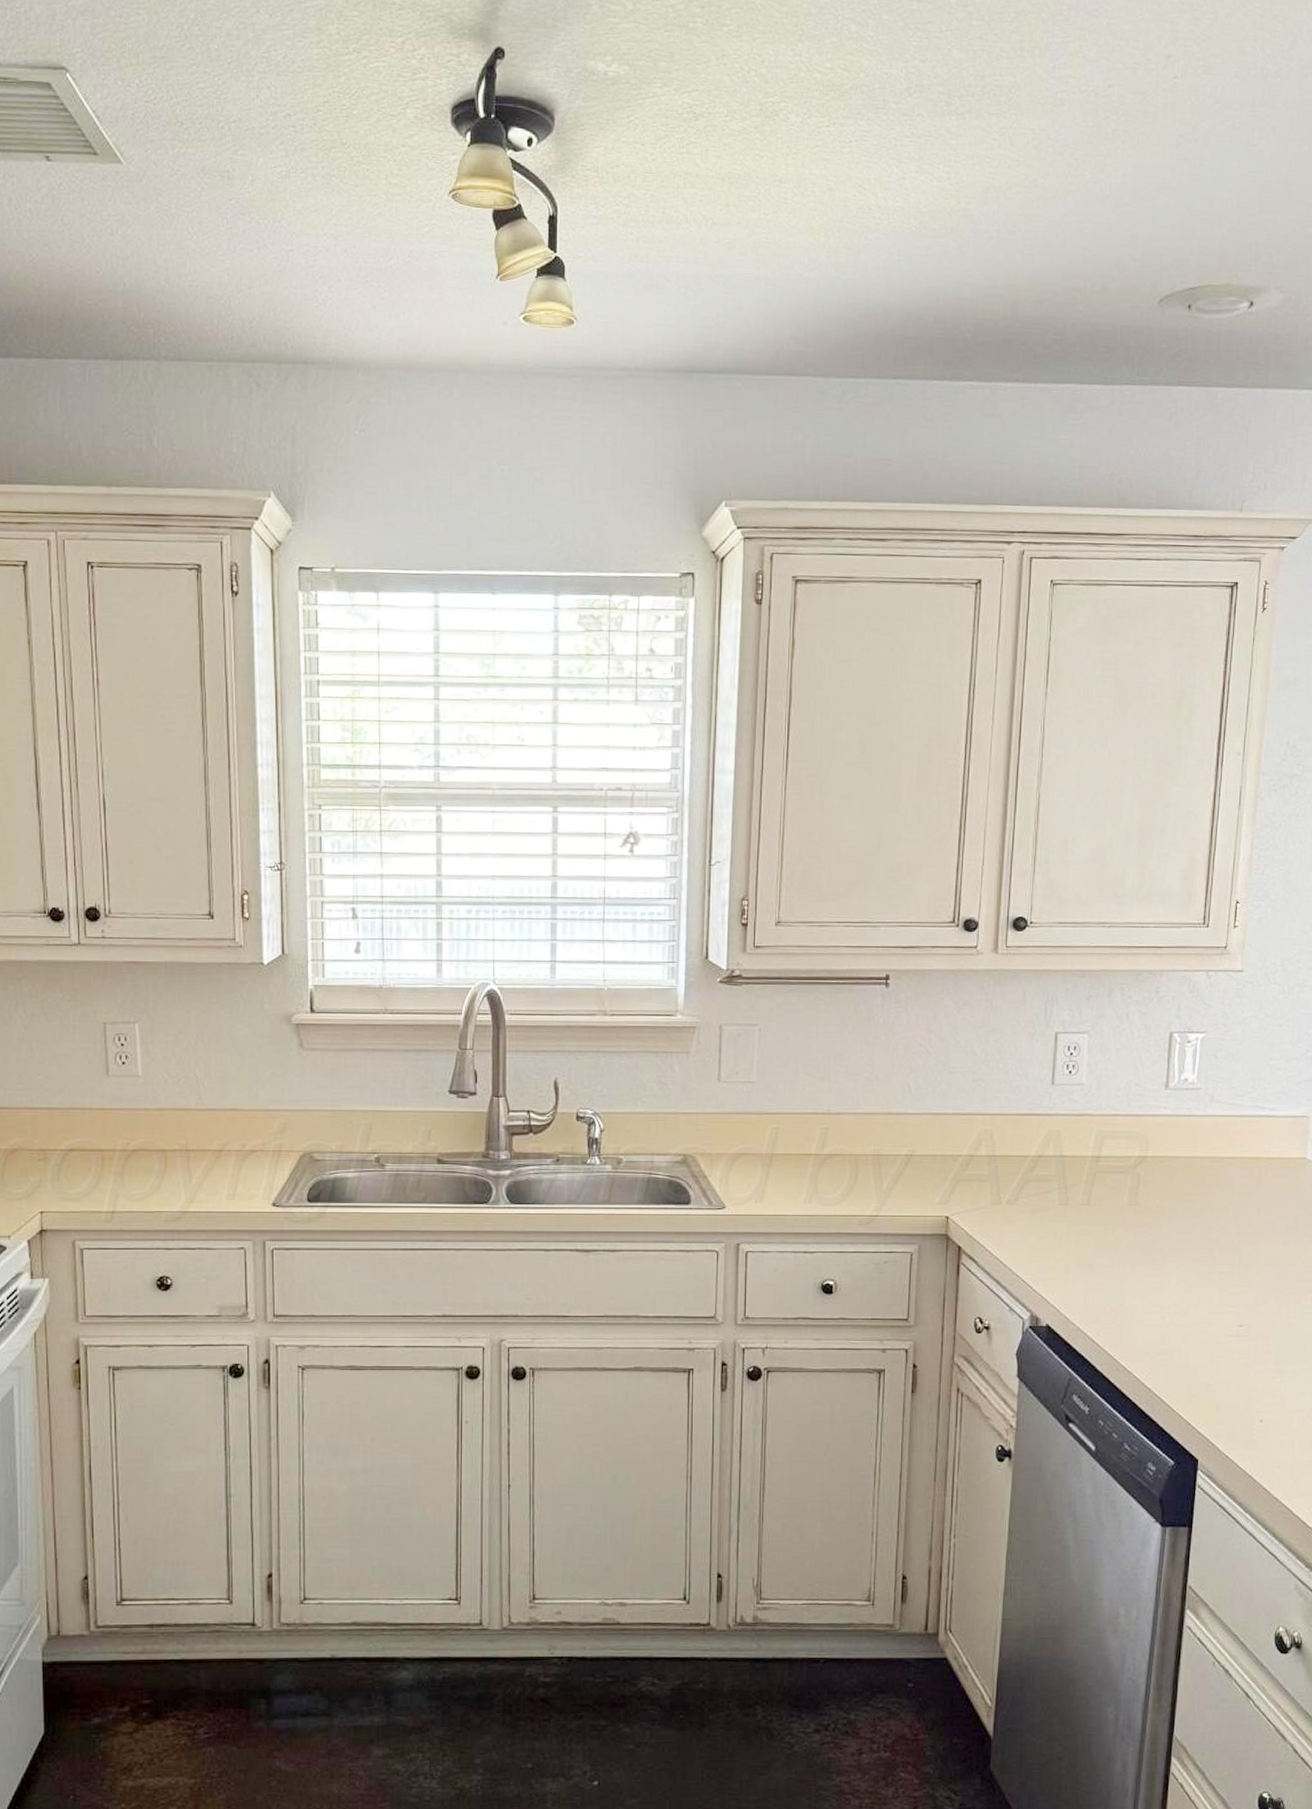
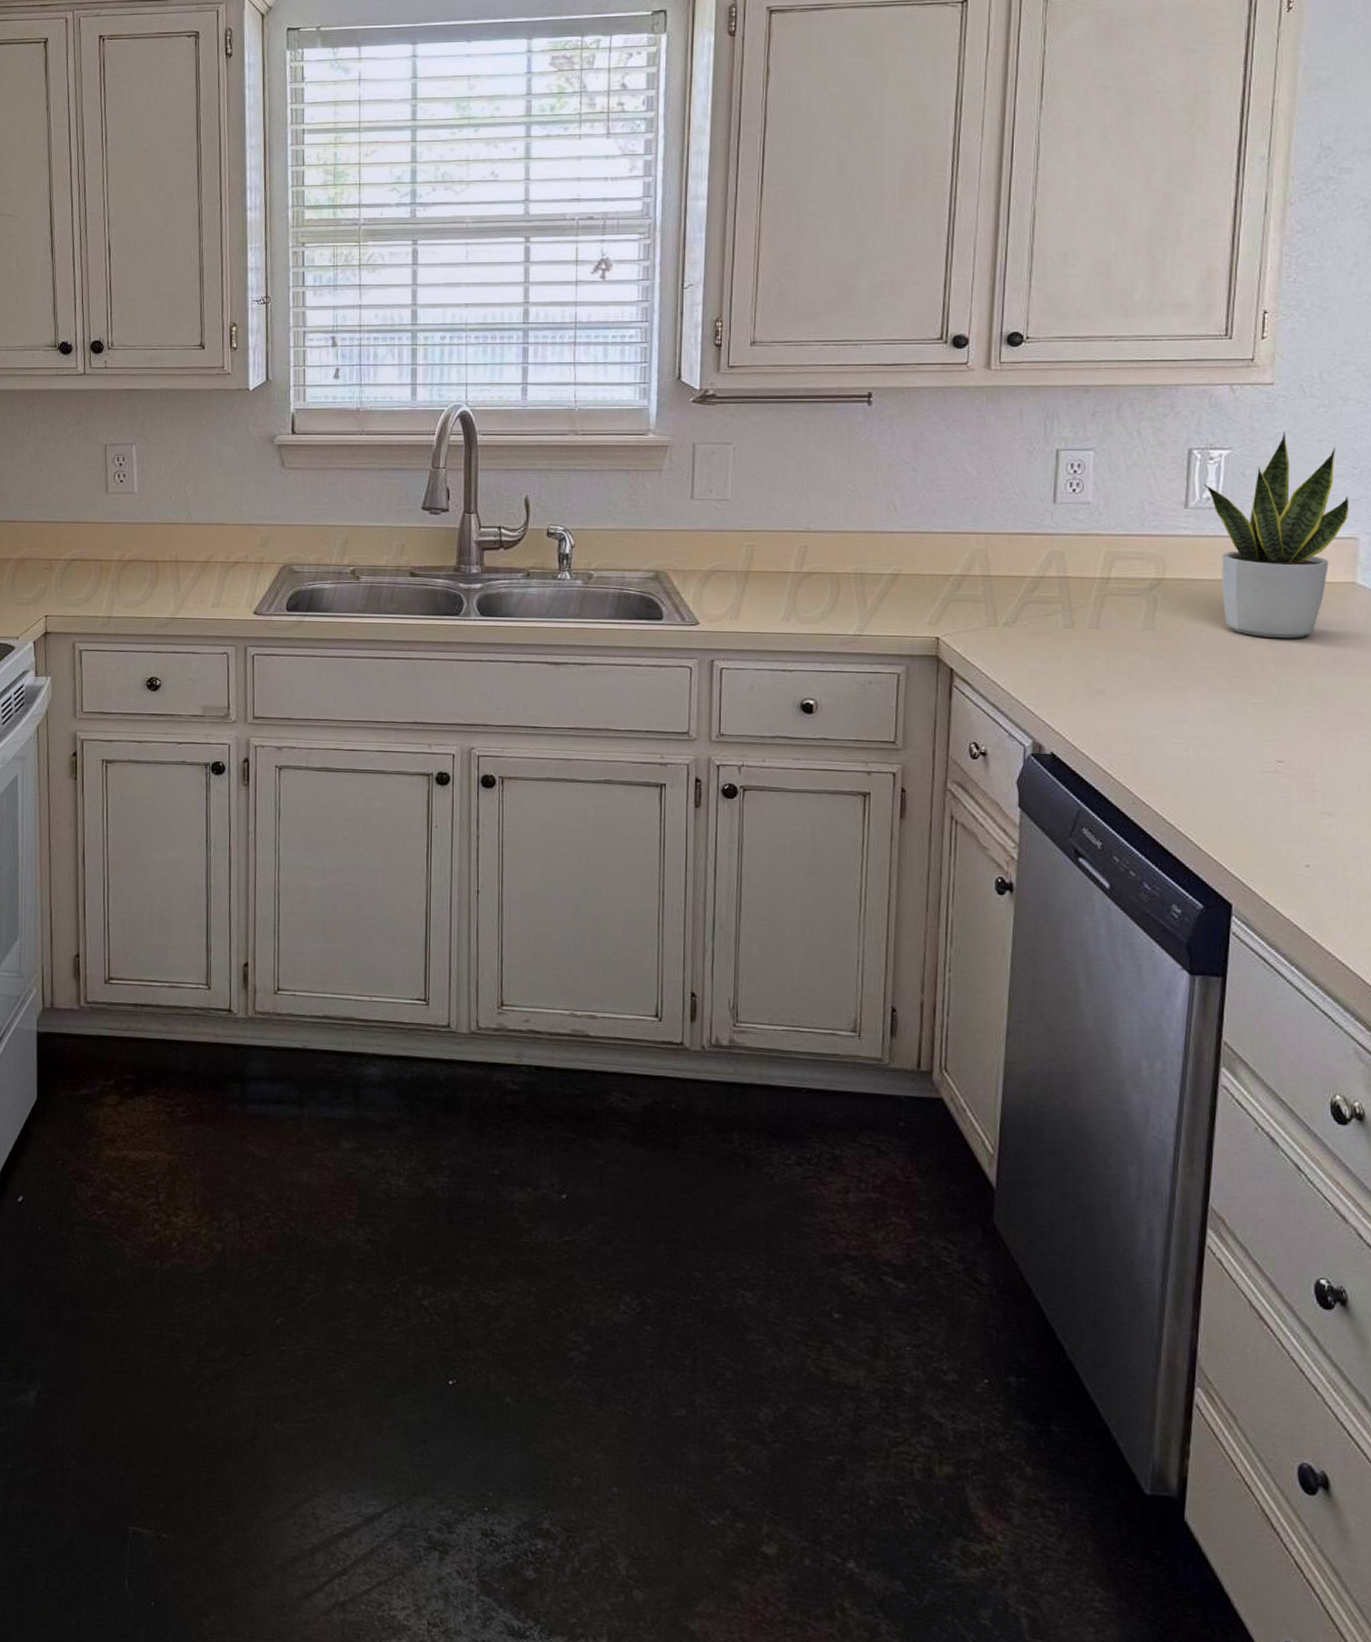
potted plant: none [1182,1015,1303,1212] -> present [1203,430,1349,639]

